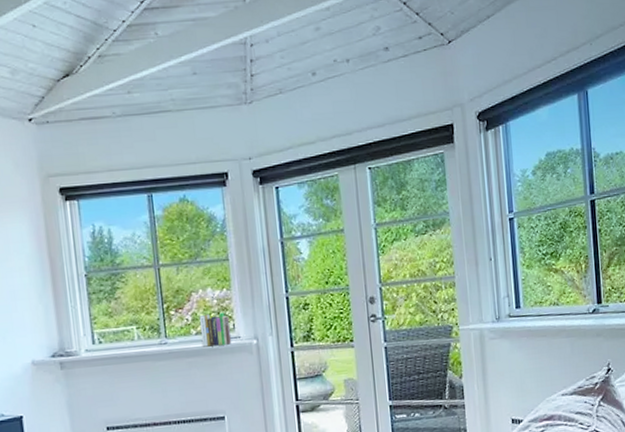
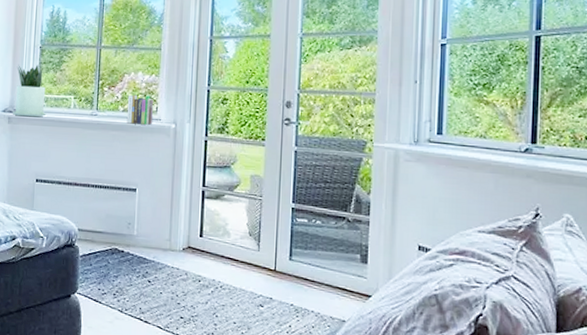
planter: none [61,296,107,360] -> present [12,64,47,118]

